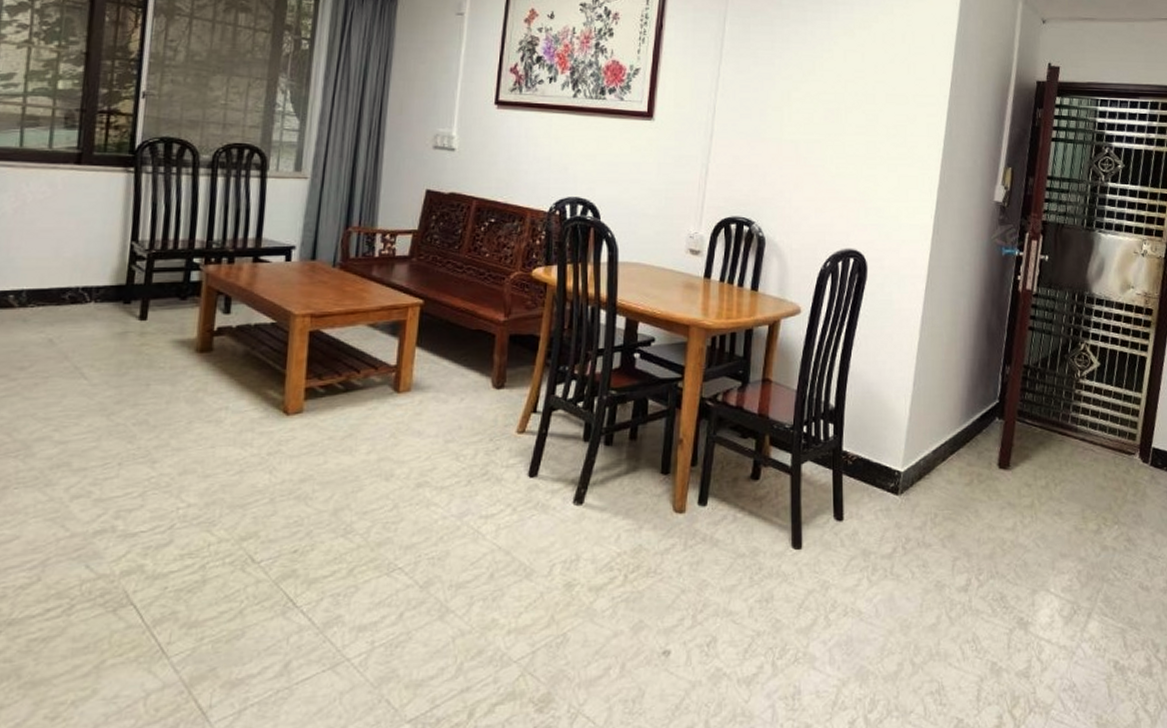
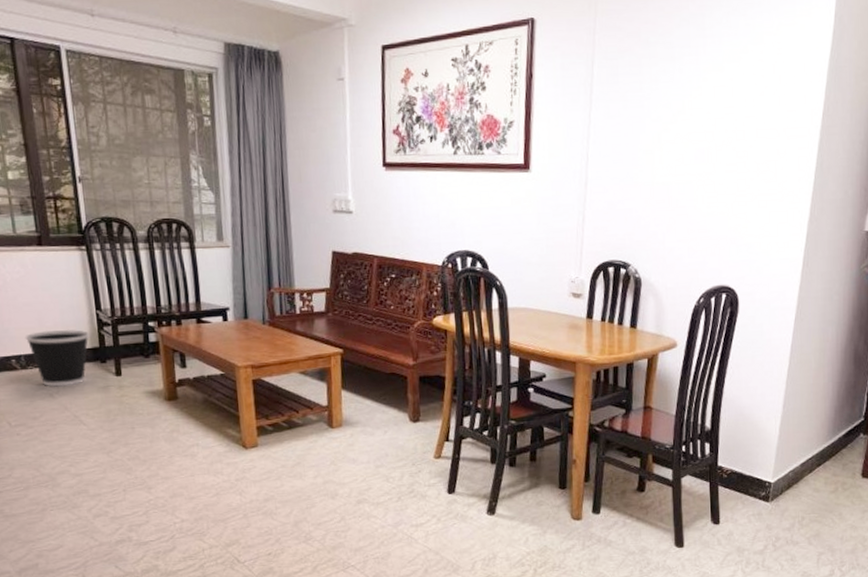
wastebasket: none [33,263,116,331] -> present [25,330,89,387]

